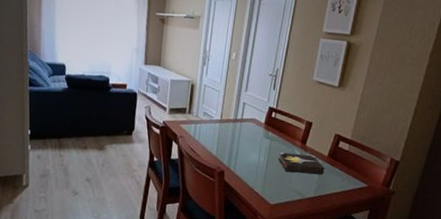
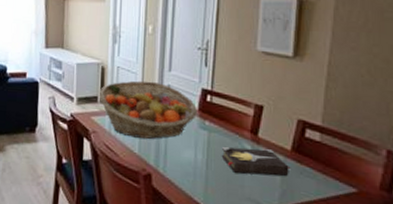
fruit basket: none [187,97,265,144] -> present [99,80,198,139]

